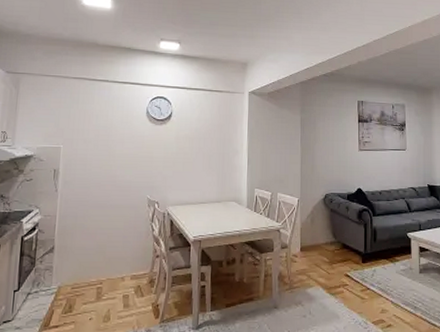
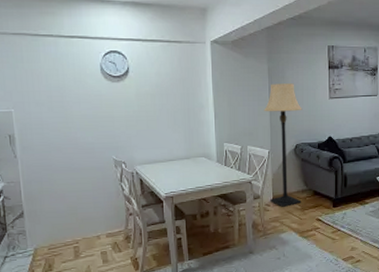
lamp: none [295,133,333,259] -> present [264,83,302,207]

